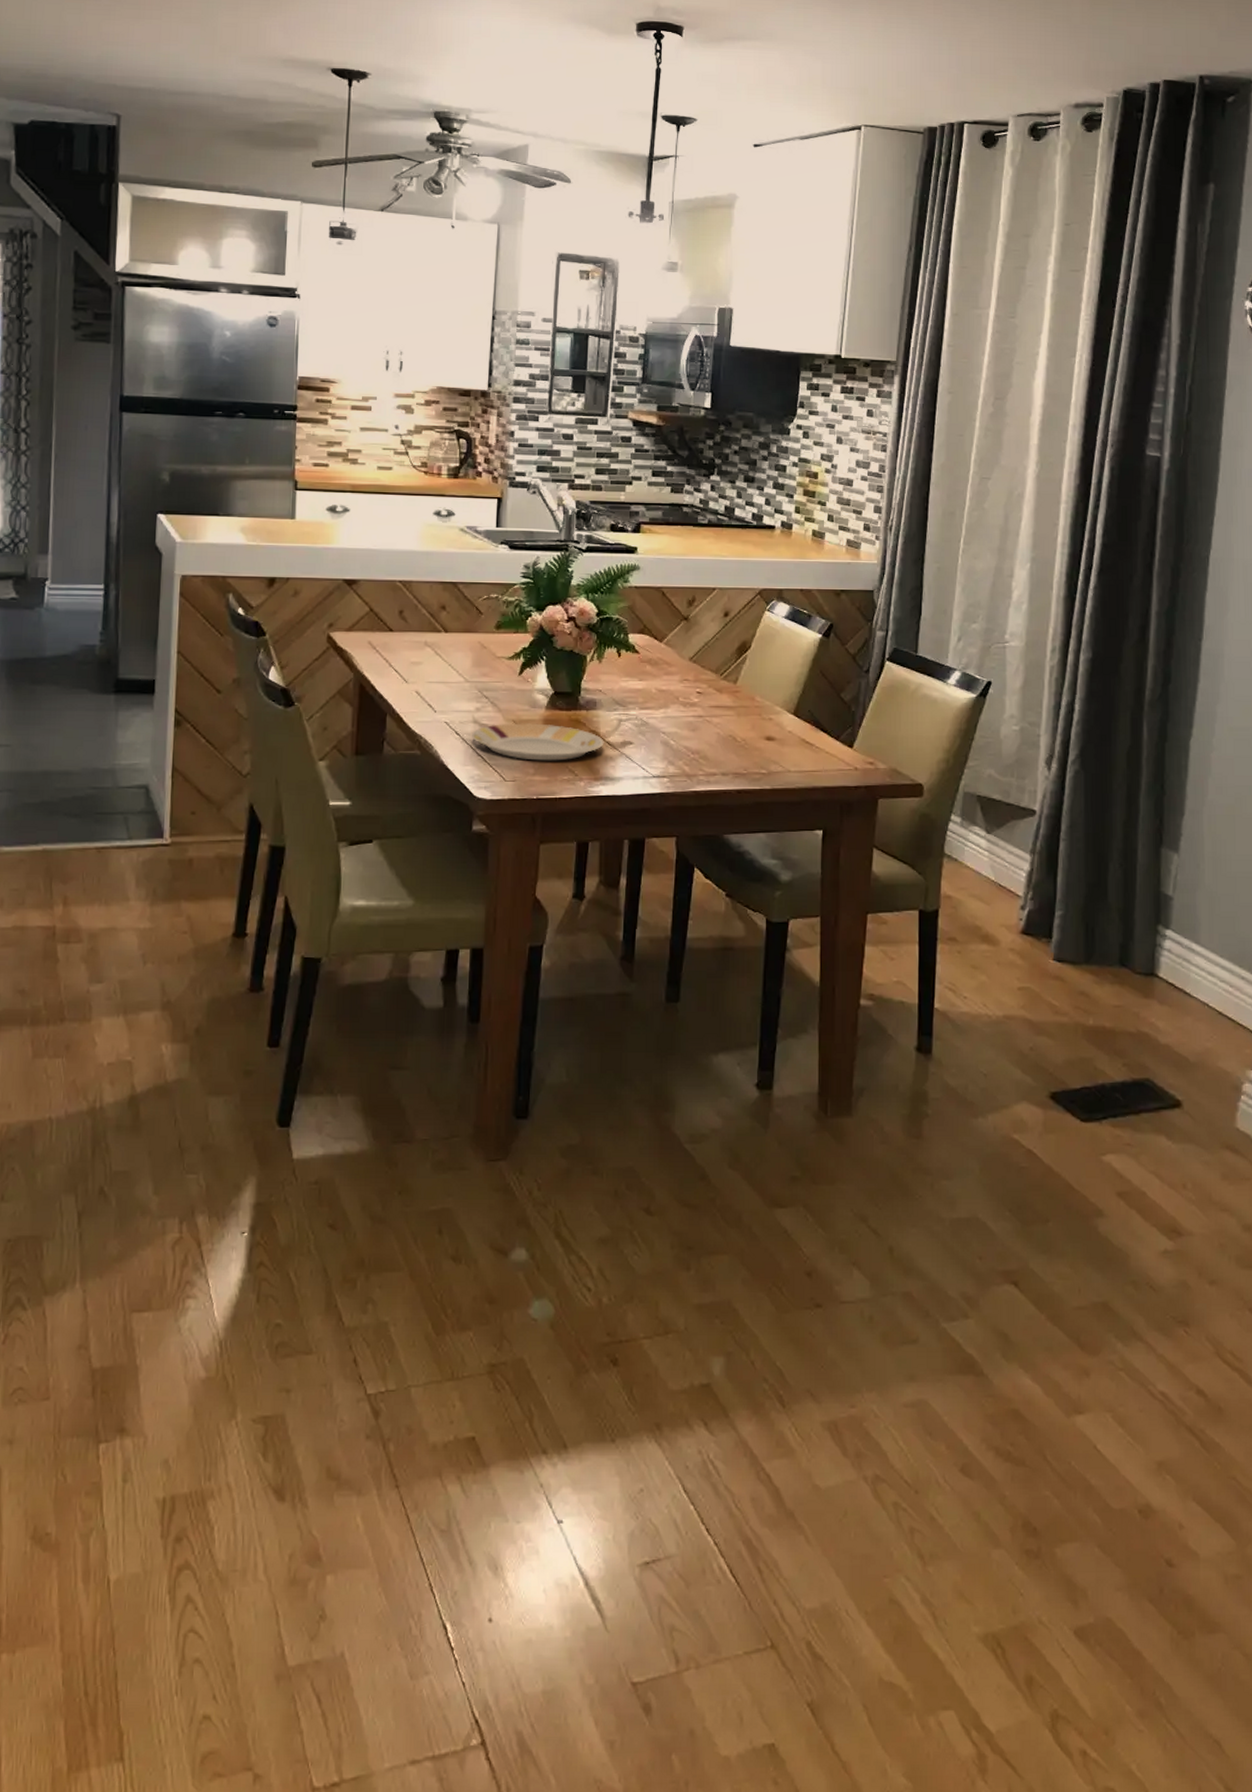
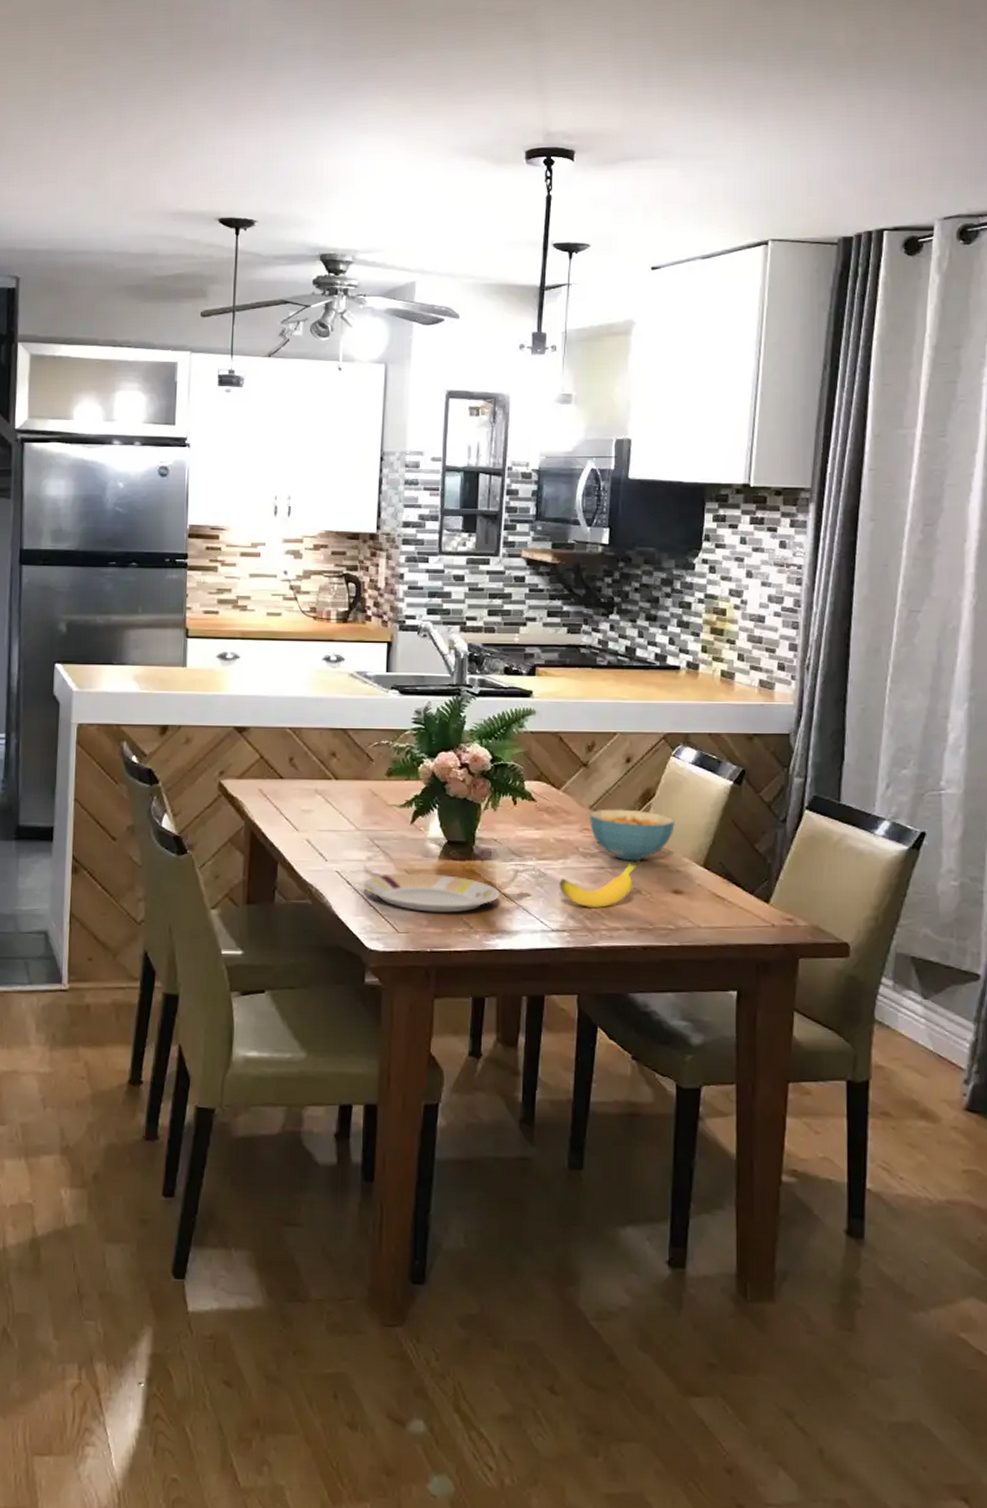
banana: none [660,709,736,754] -> present [559,860,640,908]
cereal bowl: none [690,660,768,710] -> present [590,809,675,861]

